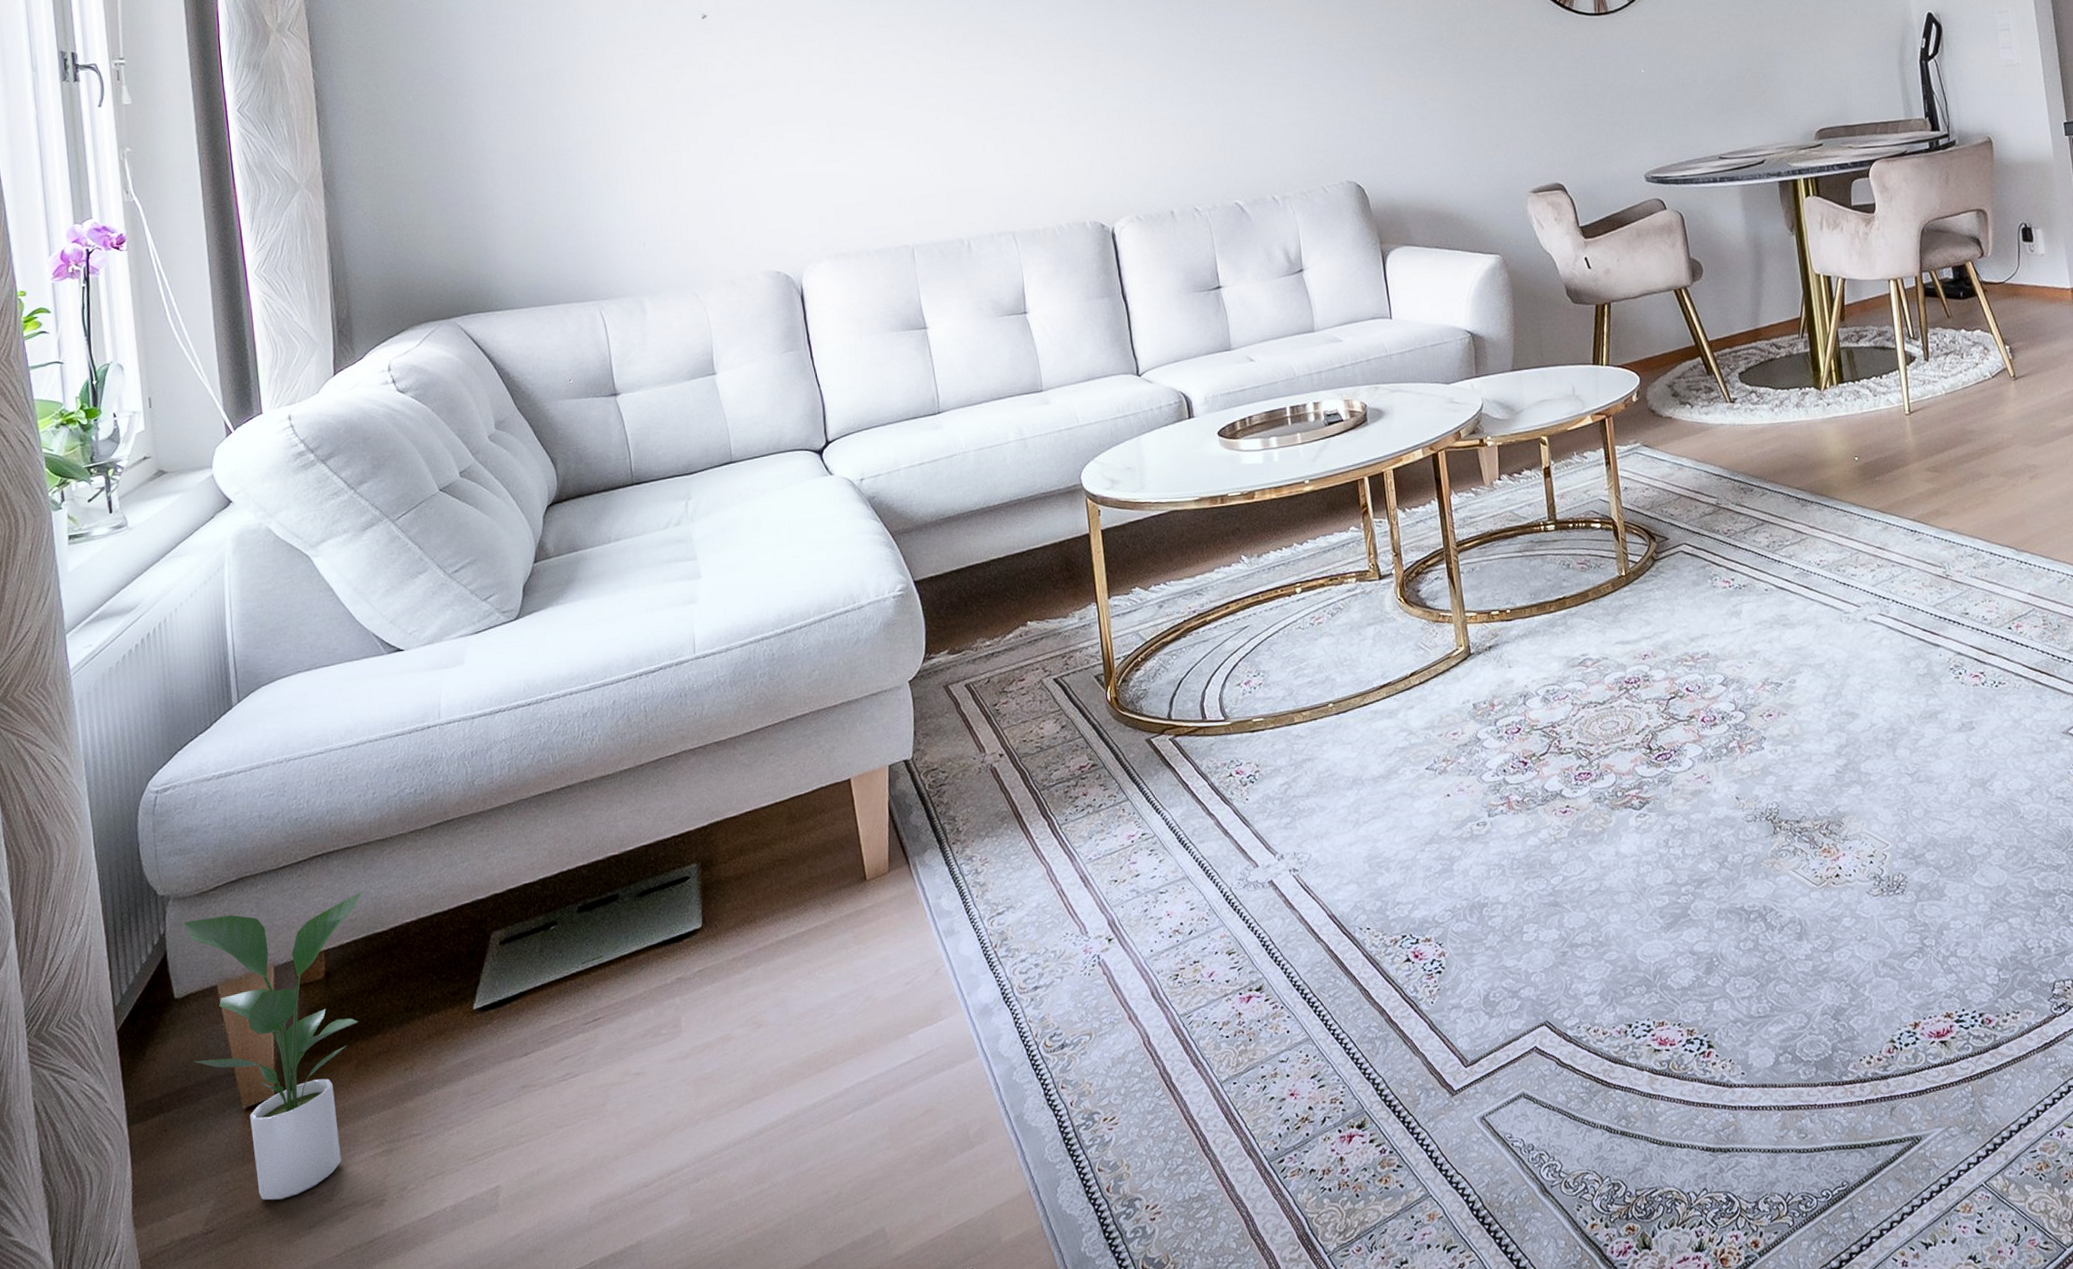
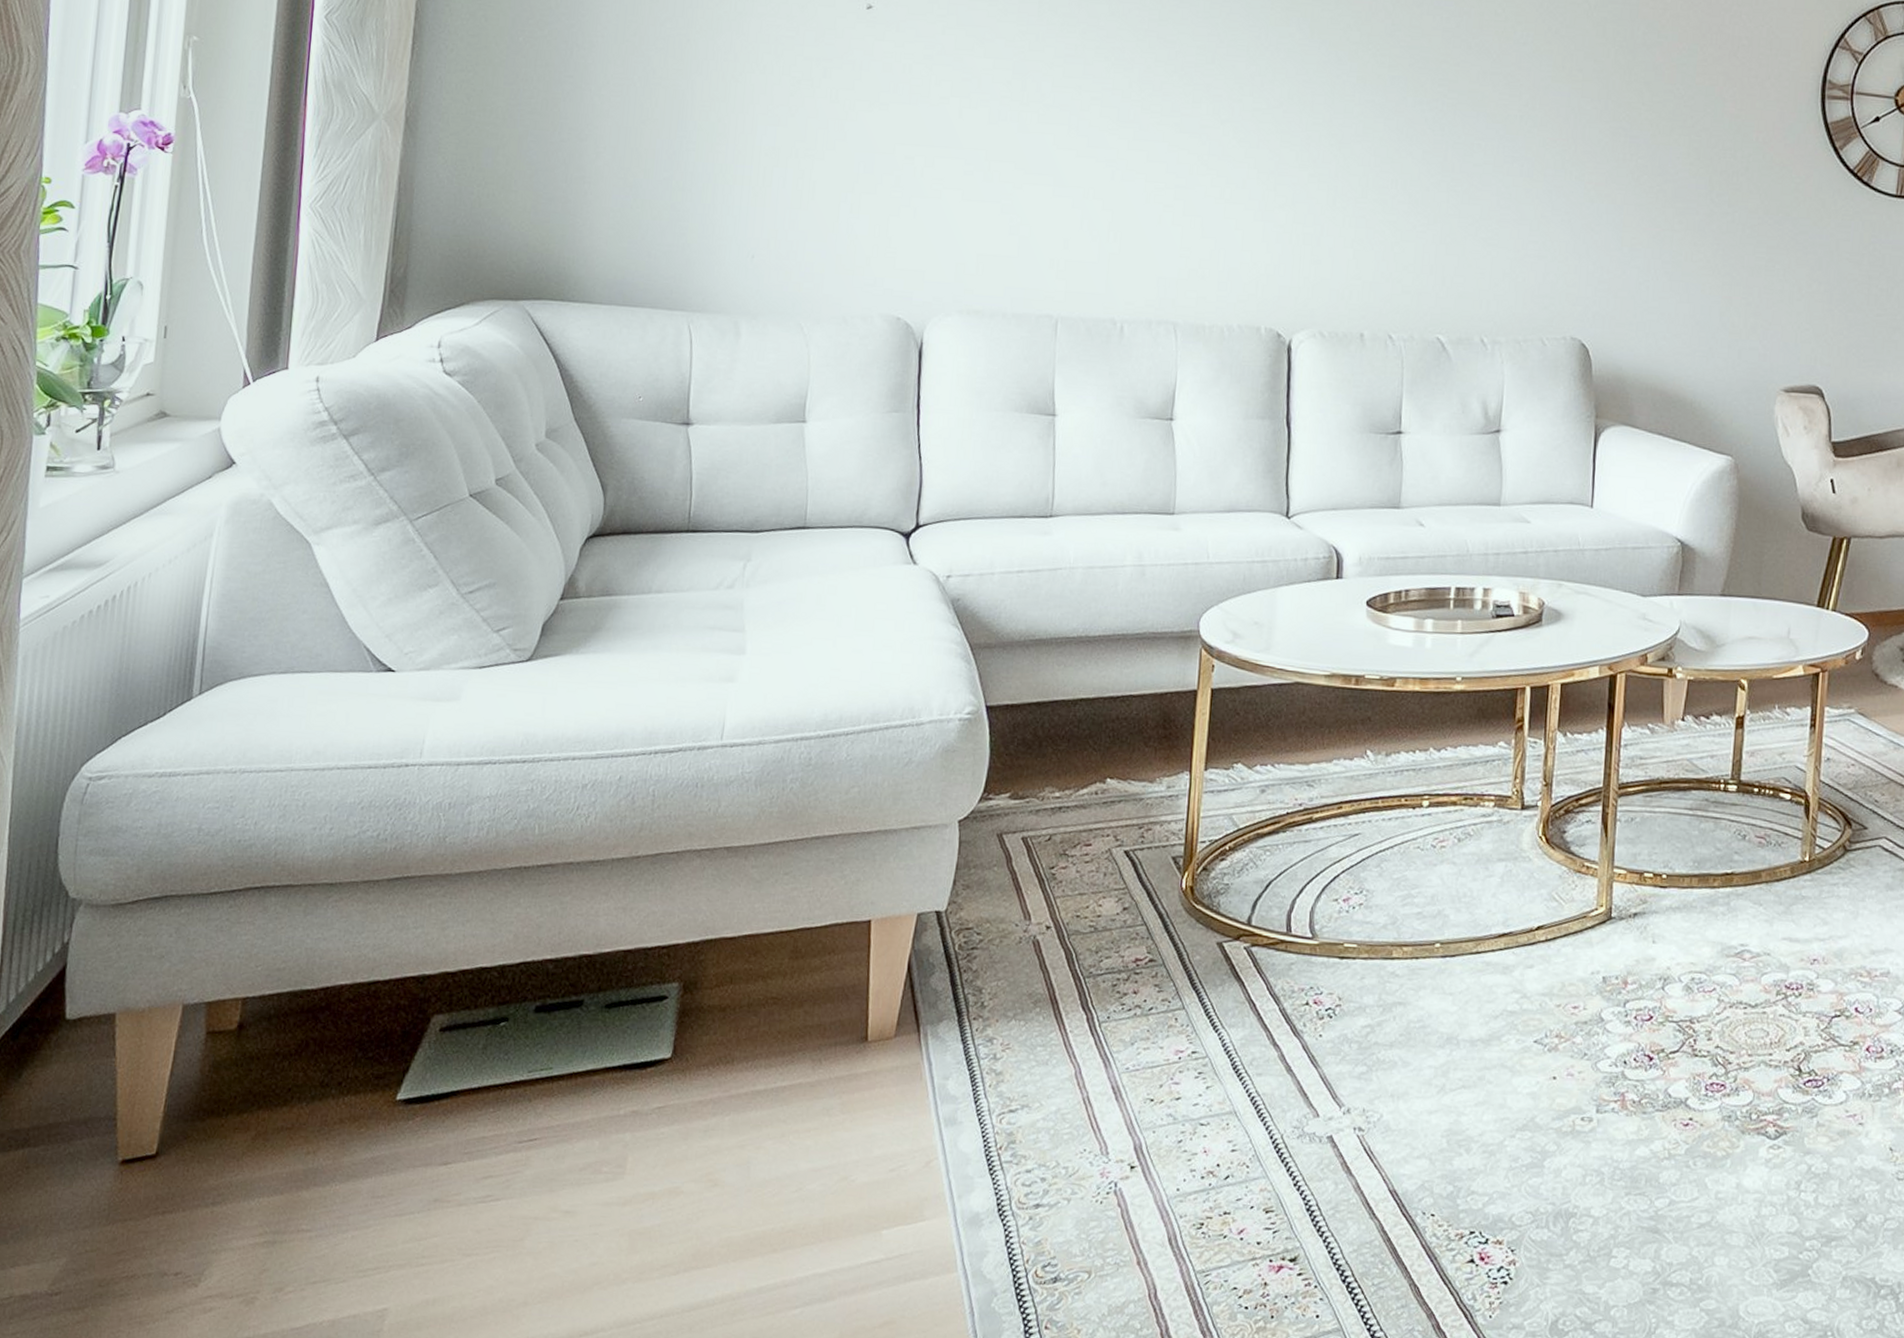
potted plant: present [184,892,363,1201] -> none [73,933,297,1274]

